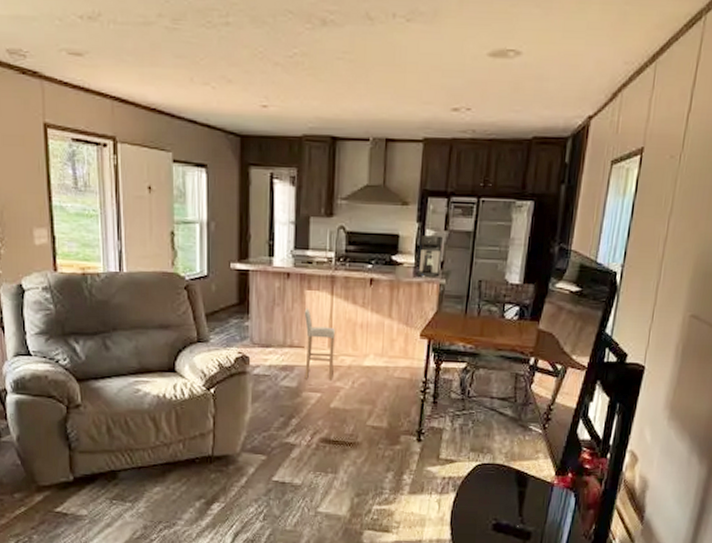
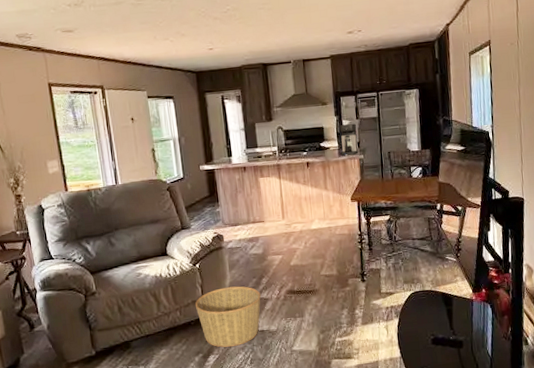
basket: none [203,423,287,497] -> present [195,286,261,348]
bar stool: present [304,308,335,381] -> none [260,191,290,246]

